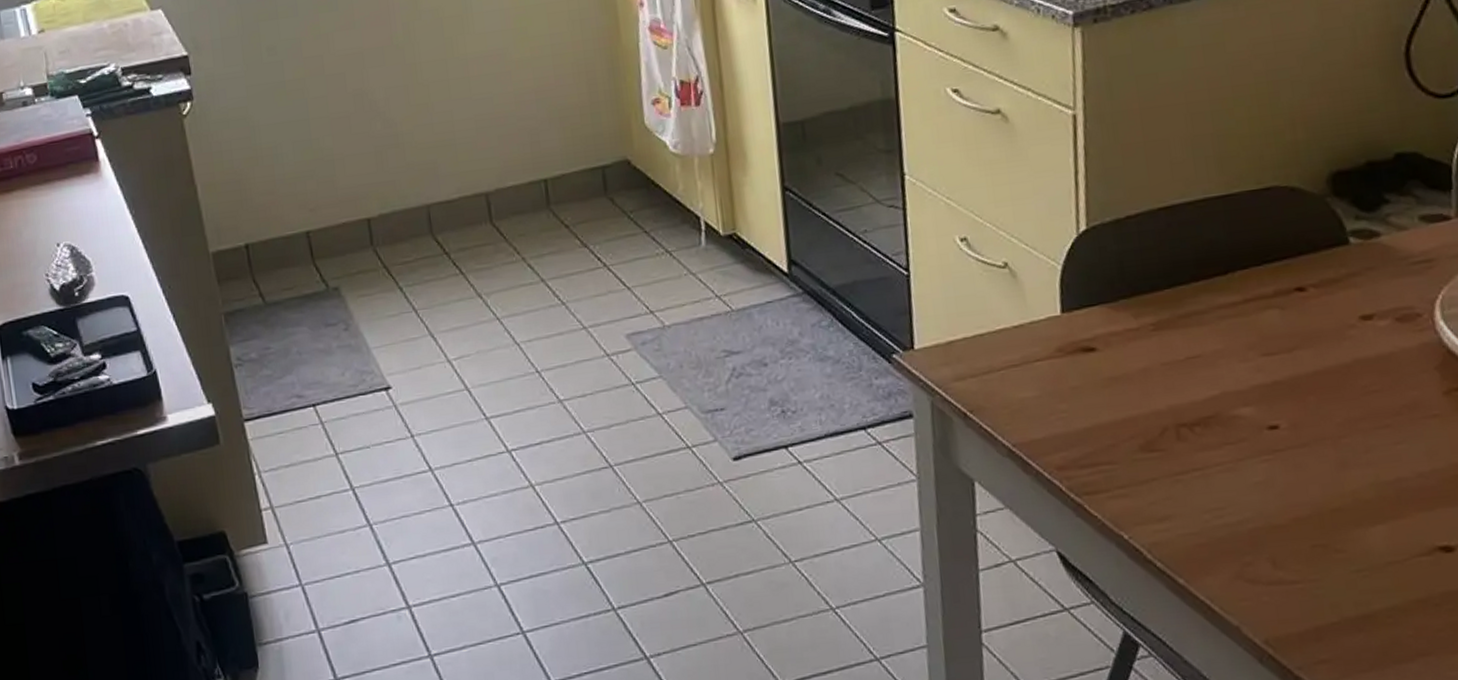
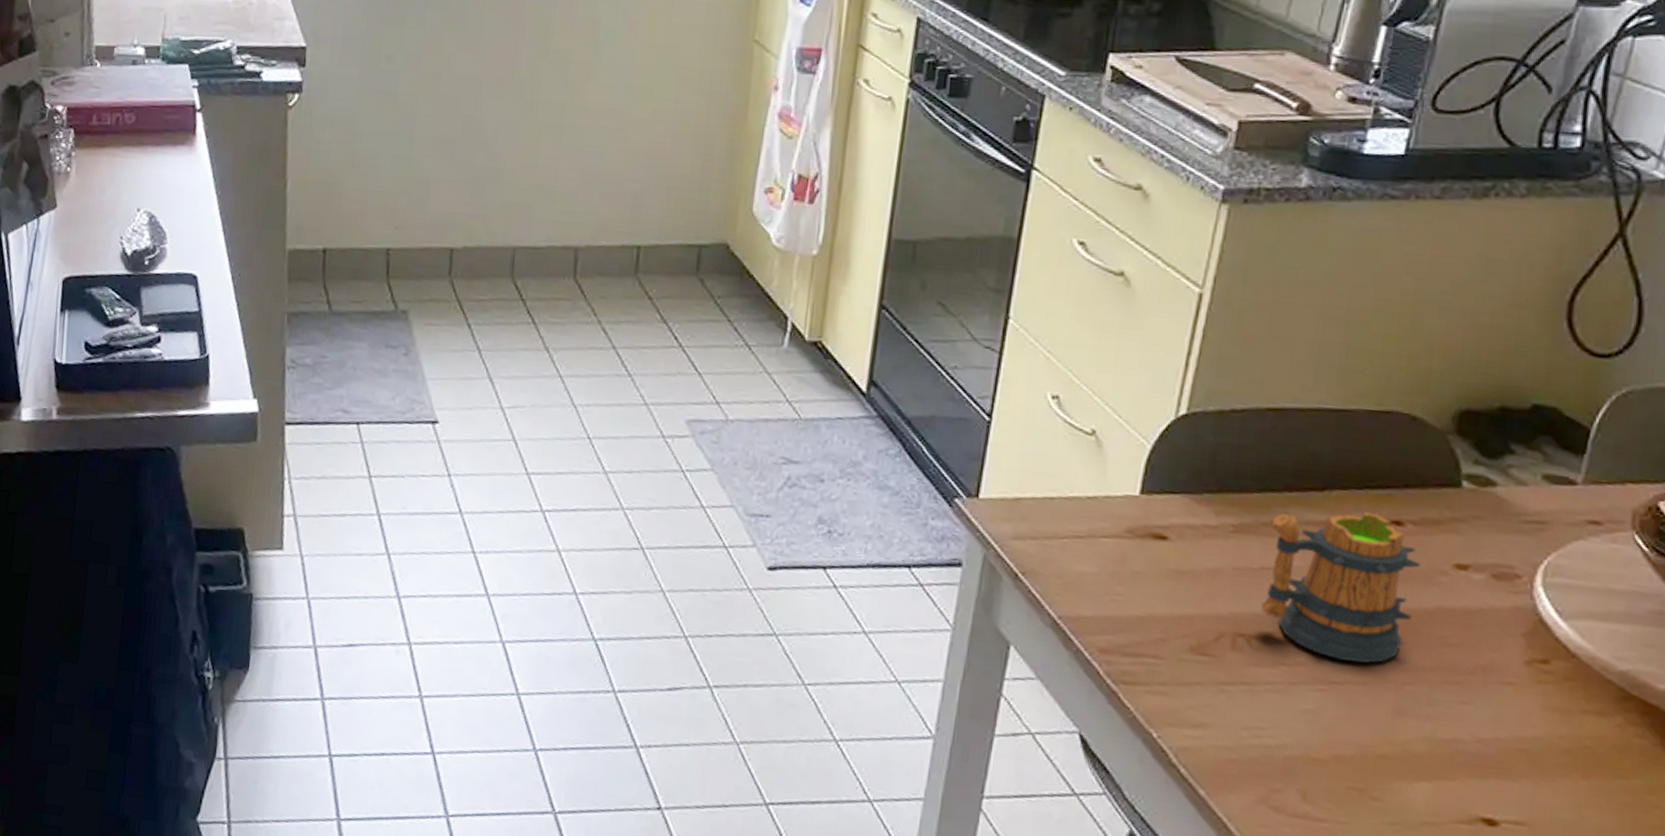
mug: none [1186,283,1333,428] -> present [1261,511,1421,663]

